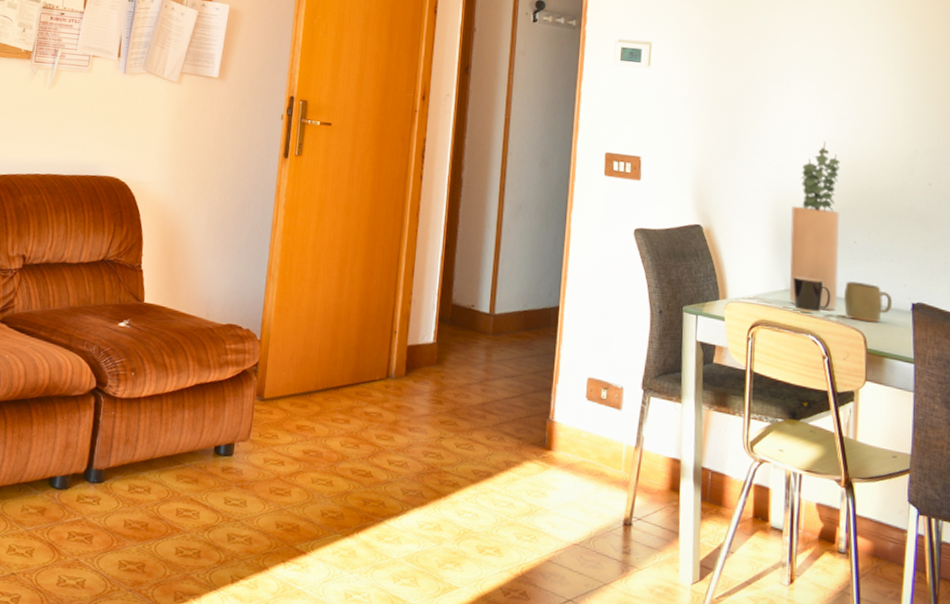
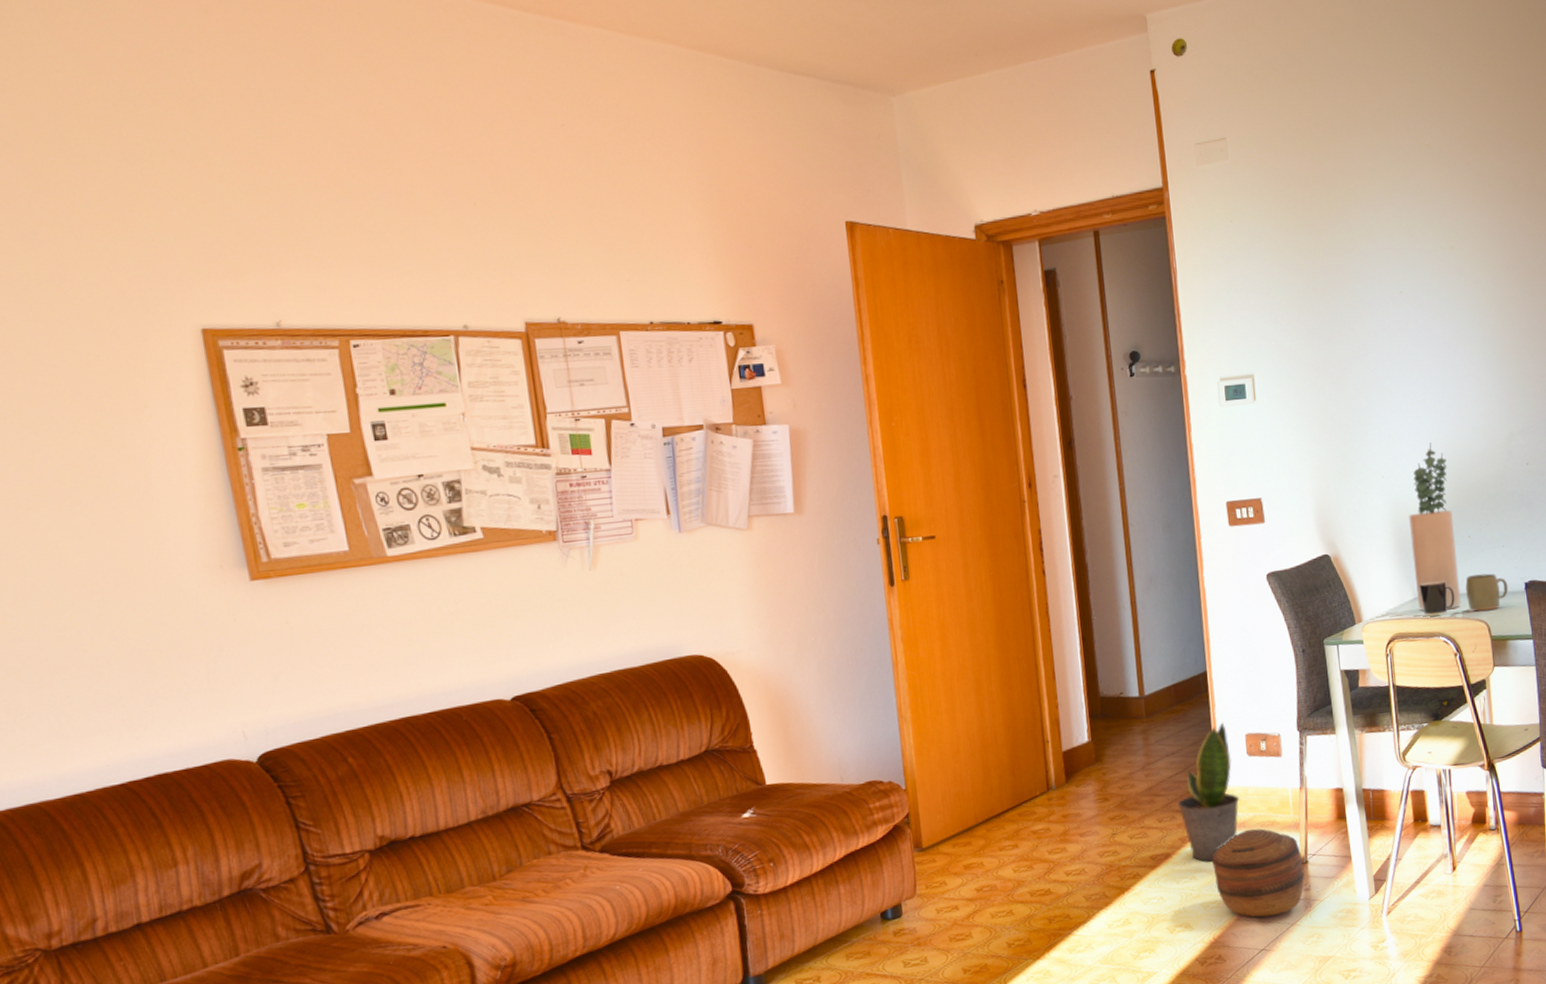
potted plant: none [508,359,572,494] -> present [1177,722,1240,862]
basket: none [533,472,627,570] -> present [1212,828,1305,918]

